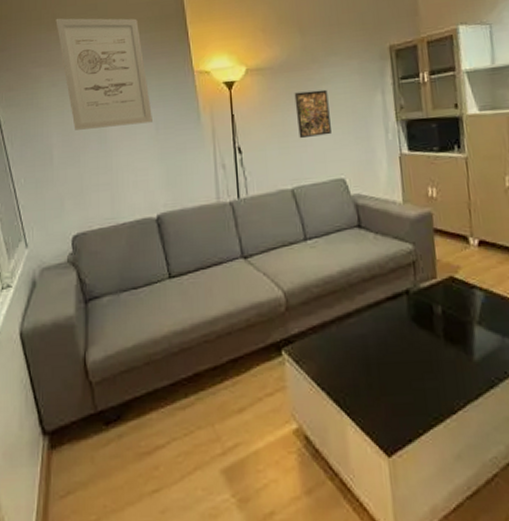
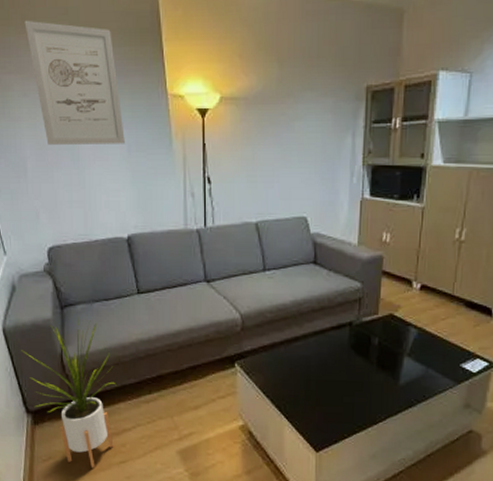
house plant: none [39,312,147,503] -> present [21,318,117,468]
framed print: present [294,89,331,139] -> none [266,126,299,175]

